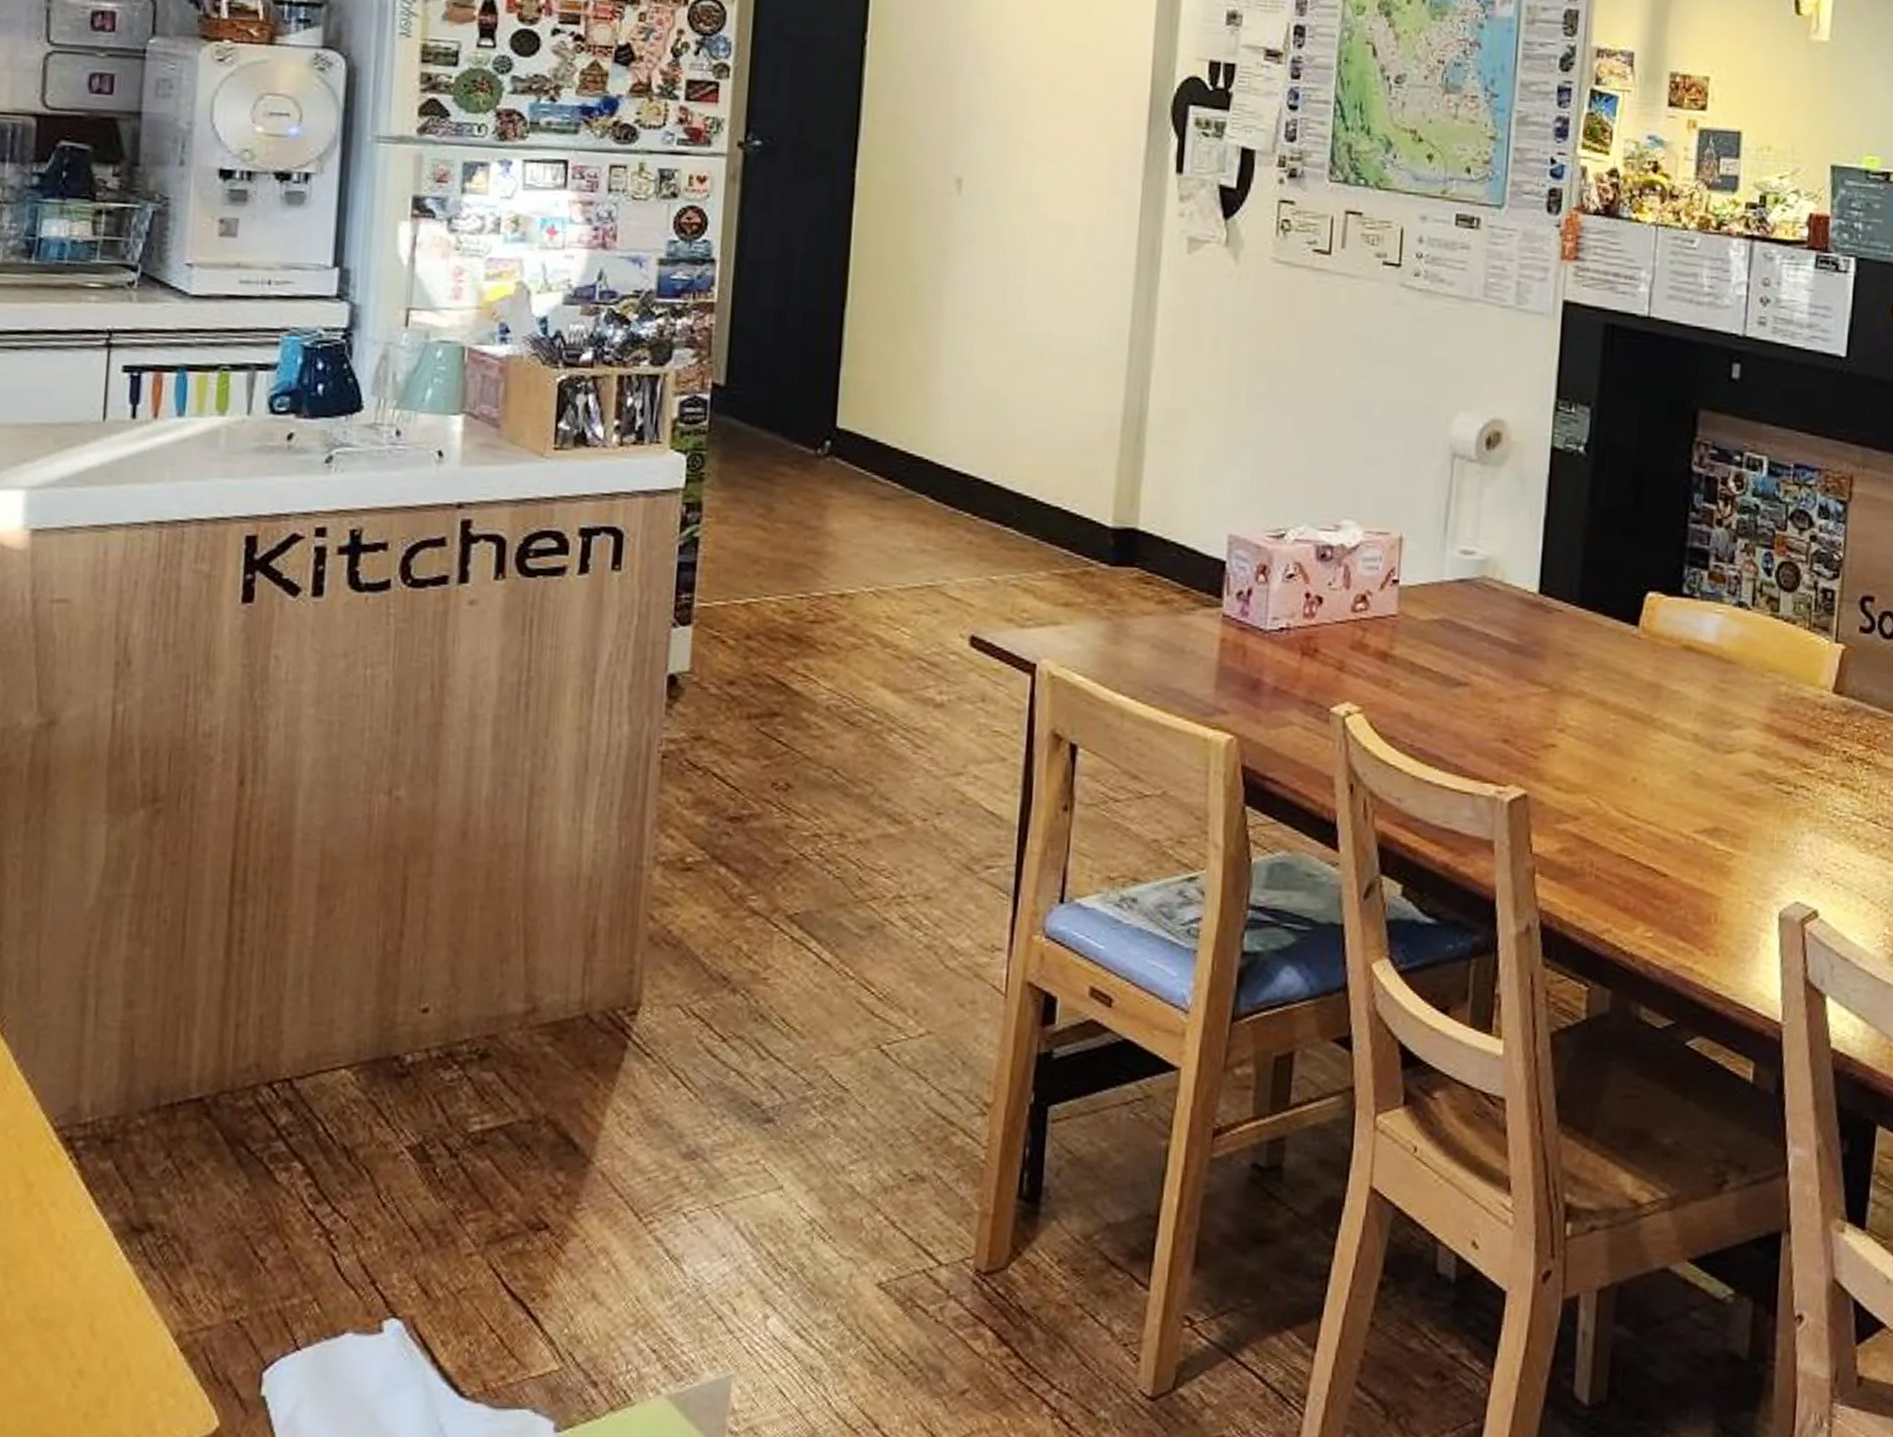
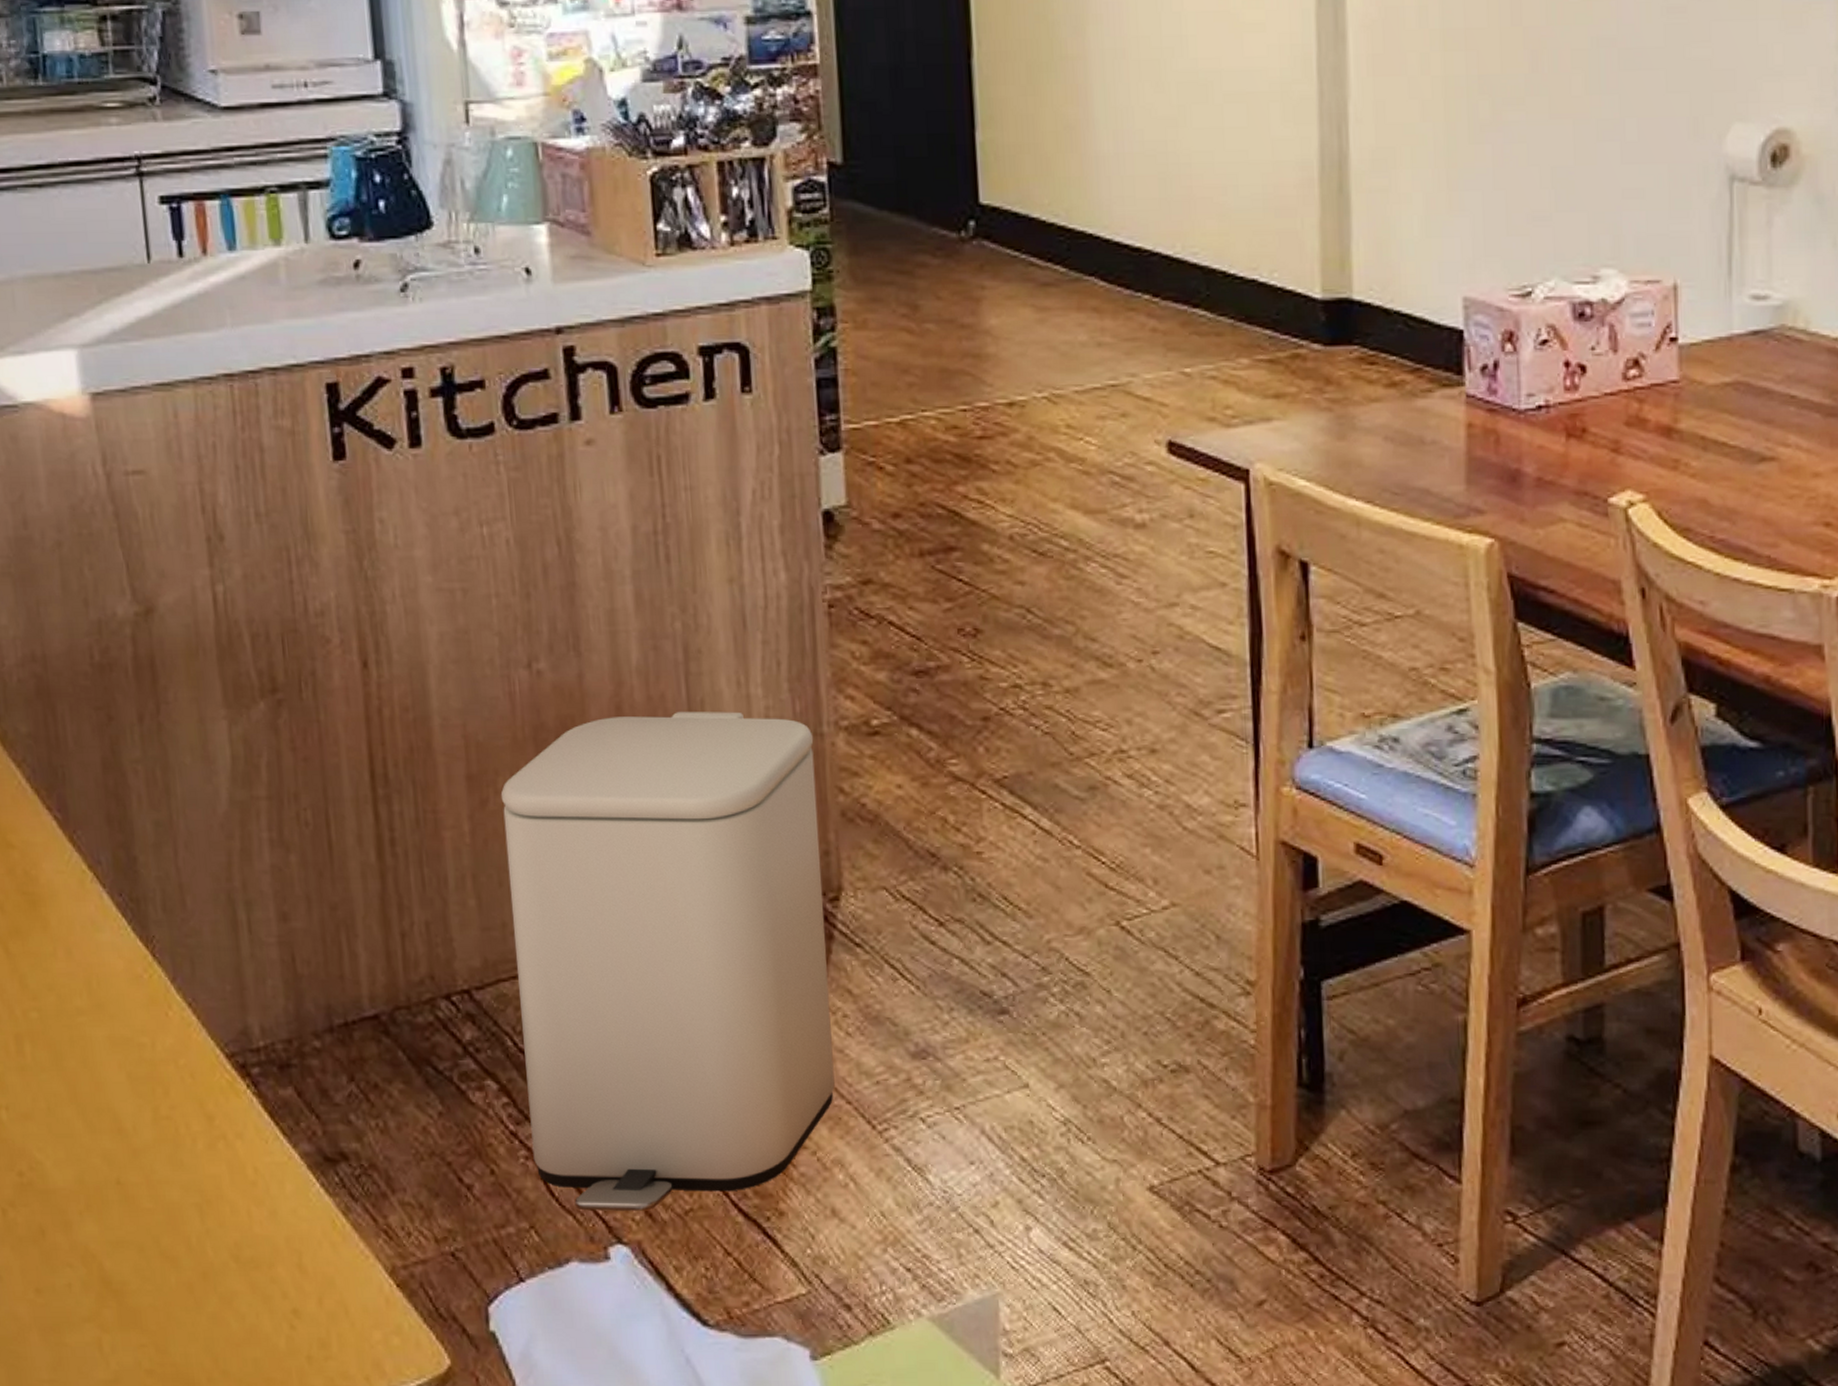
pedal bin: none [326,841,634,1288] -> present [500,712,835,1211]

